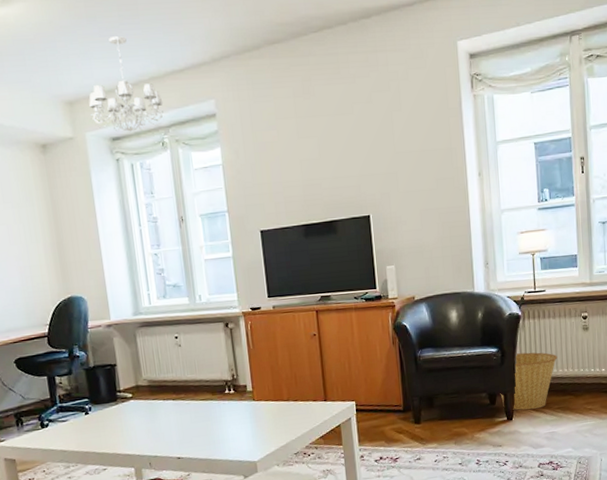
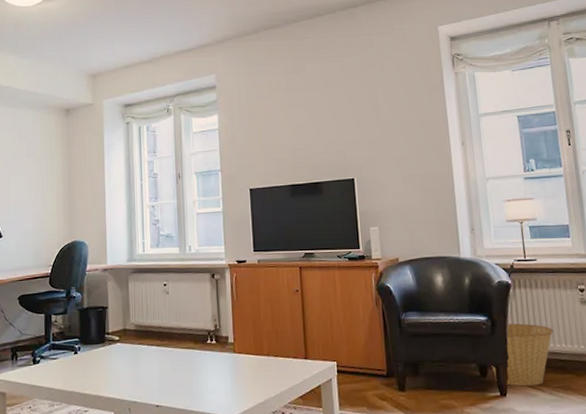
chandelier: present [89,35,165,132] -> none [108,22,172,100]

